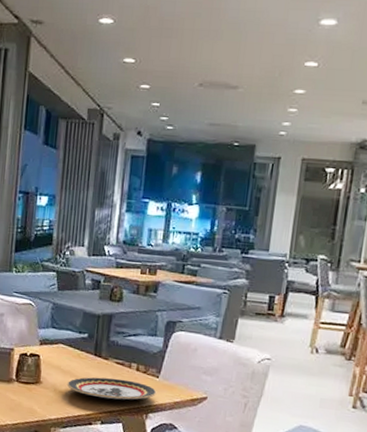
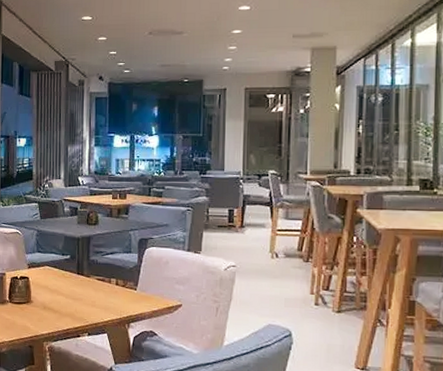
plate: present [66,377,157,400] -> none [54,293,136,313]

